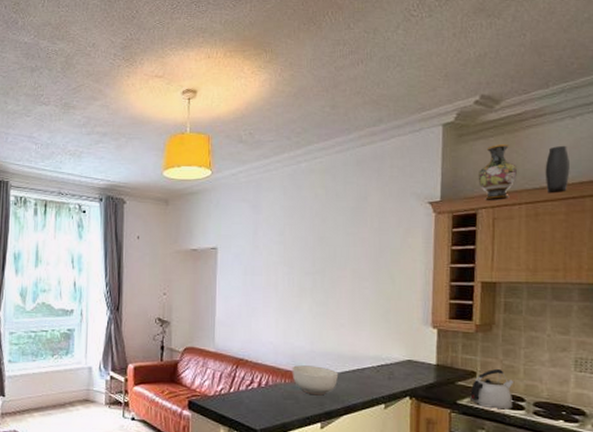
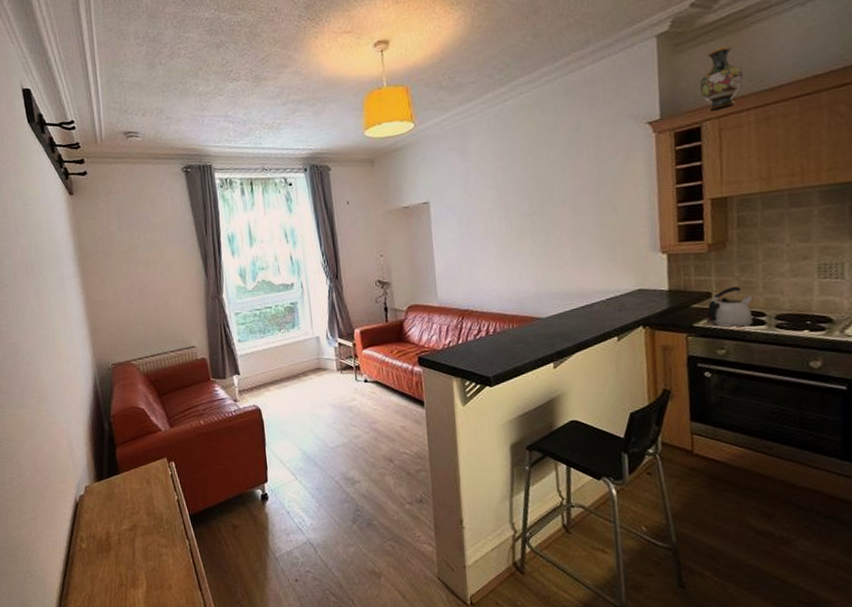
bowl: present [292,365,339,396] -> none [518,307,568,337]
vase: present [545,145,570,194] -> none [774,37,803,94]

